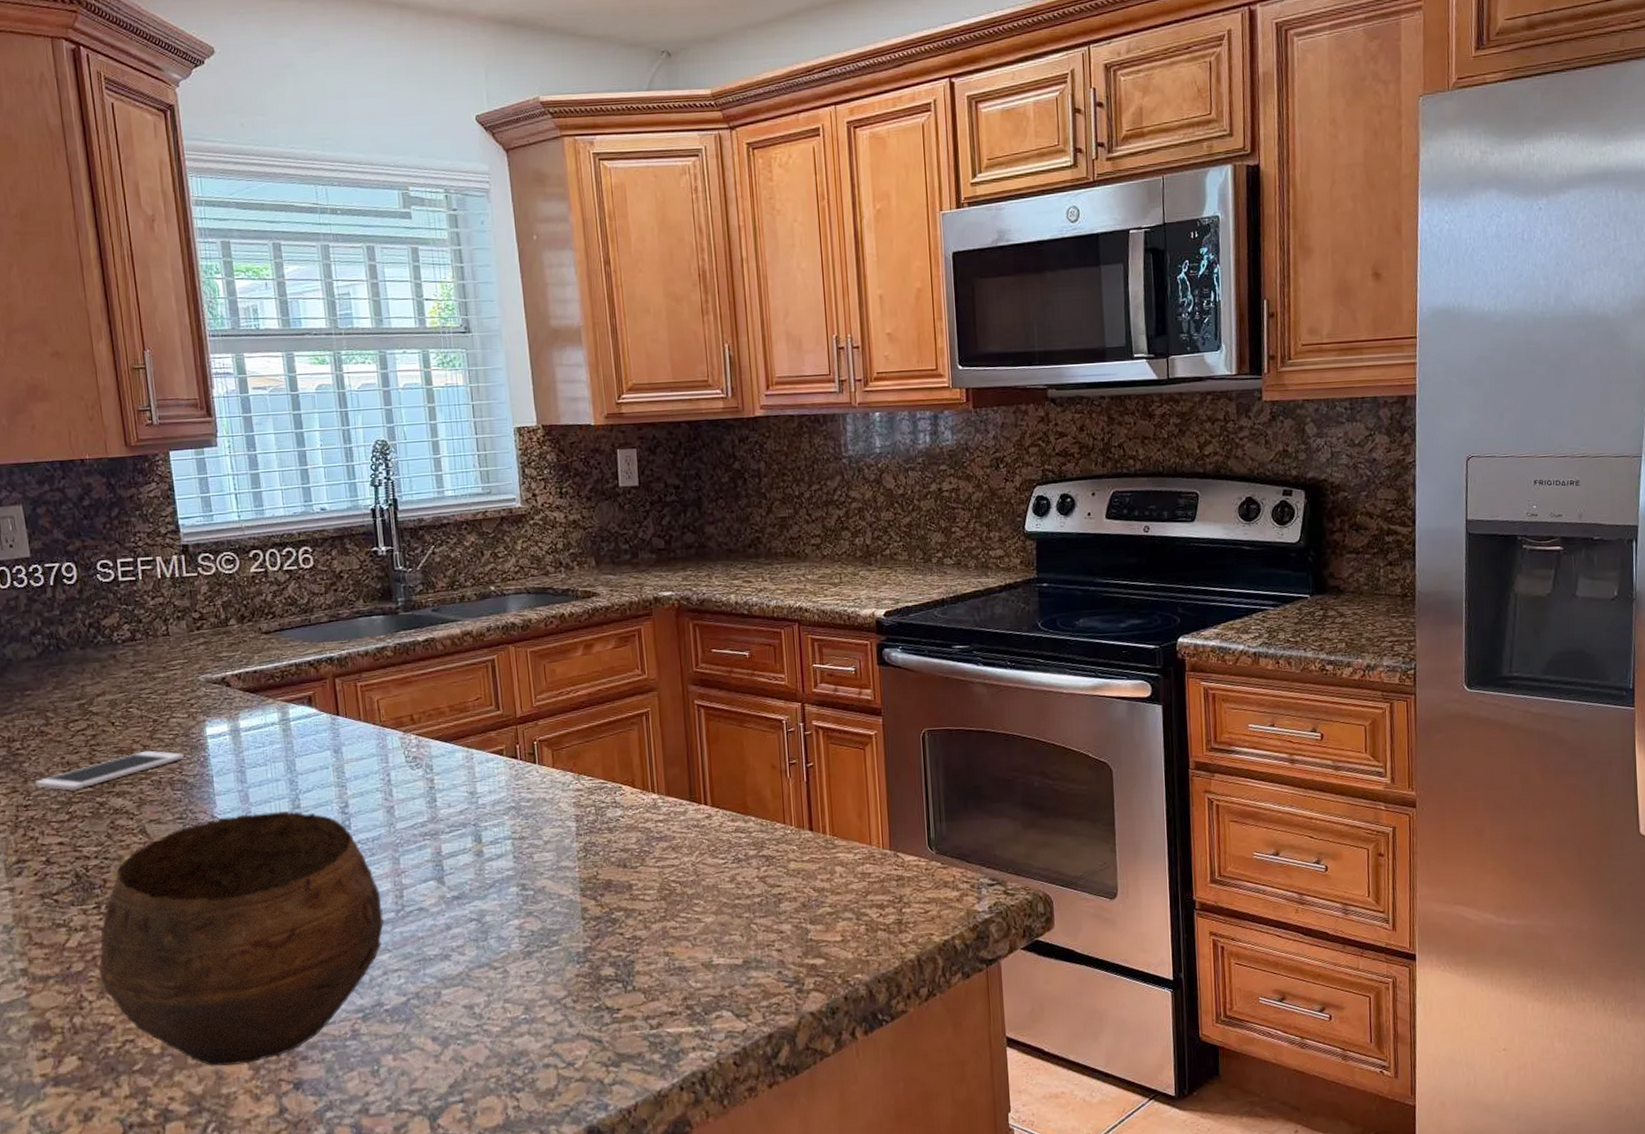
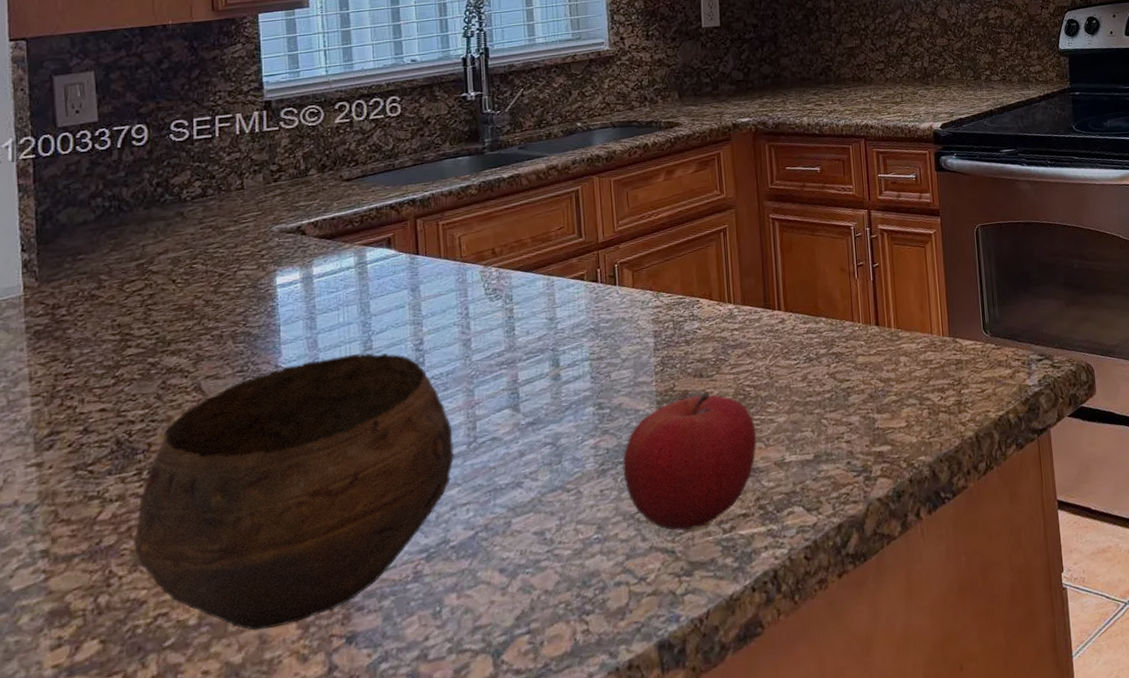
cell phone: present [35,750,184,791] -> none [79,305,249,355]
fruit: none [548,883,683,1021] -> present [623,392,757,531]

